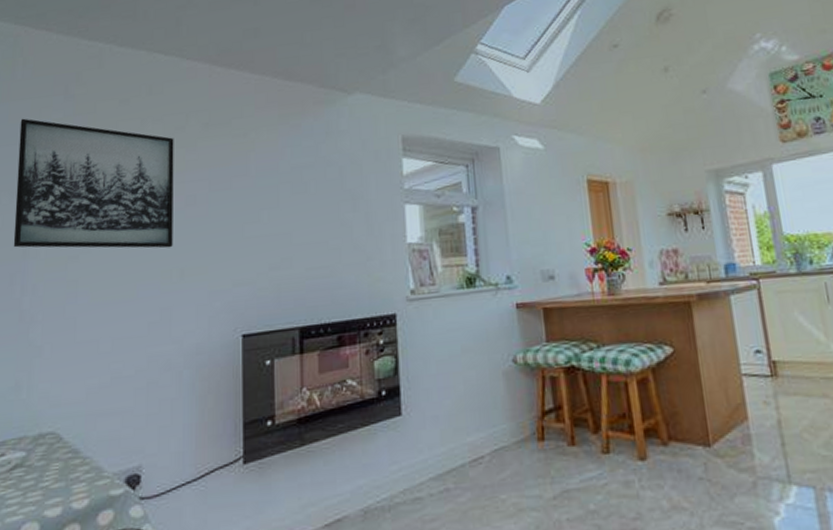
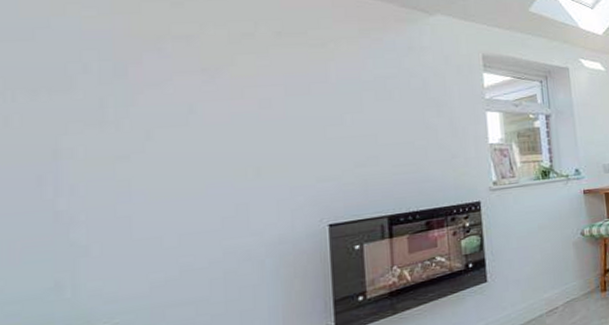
wall art: present [13,118,174,248] -> none [37,13,246,148]

